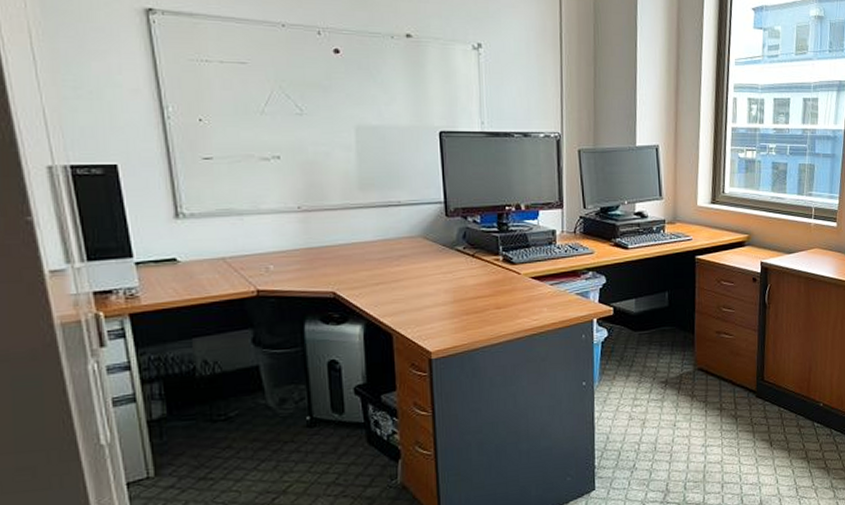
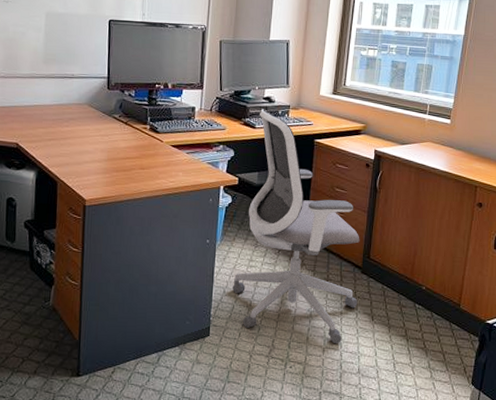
office chair: none [617,226,755,477] -> present [233,109,360,343]

